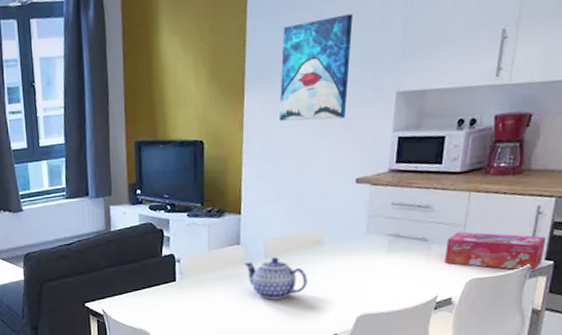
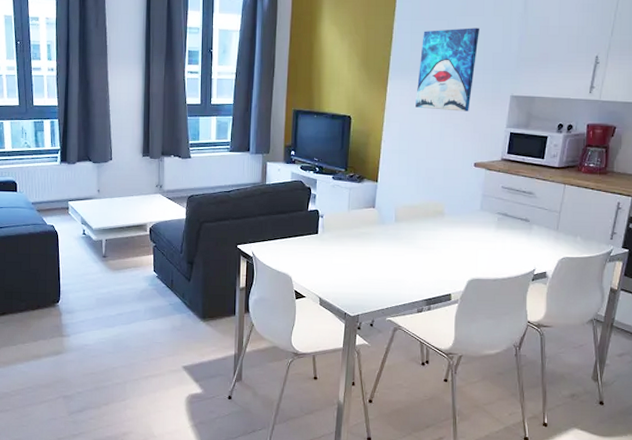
teapot: present [244,257,307,300] -> none [377,222,429,259]
tissue box: present [444,231,546,271] -> none [542,217,624,256]

